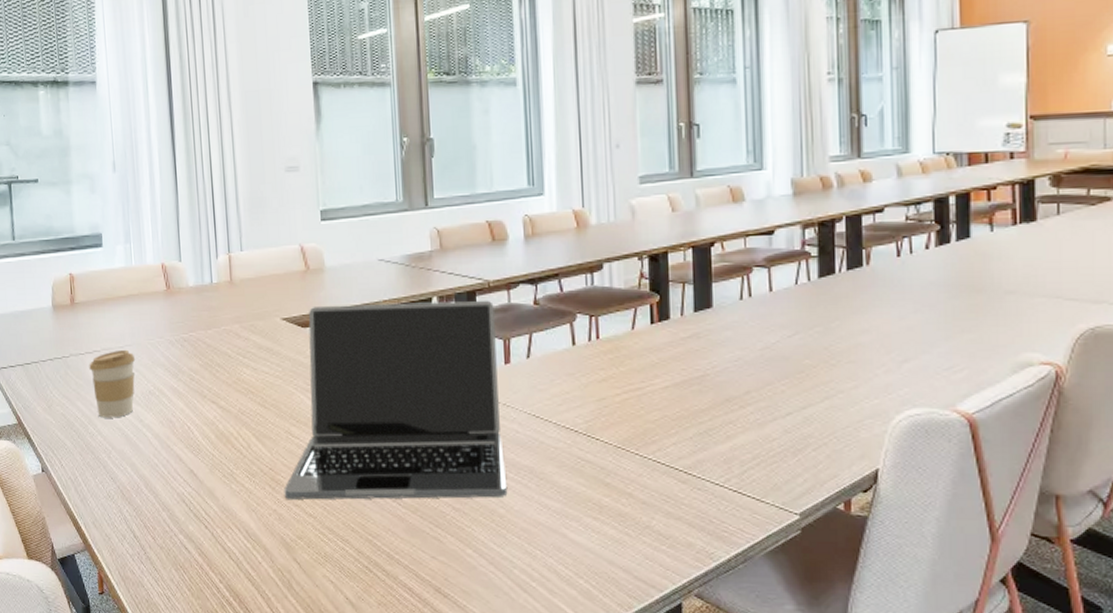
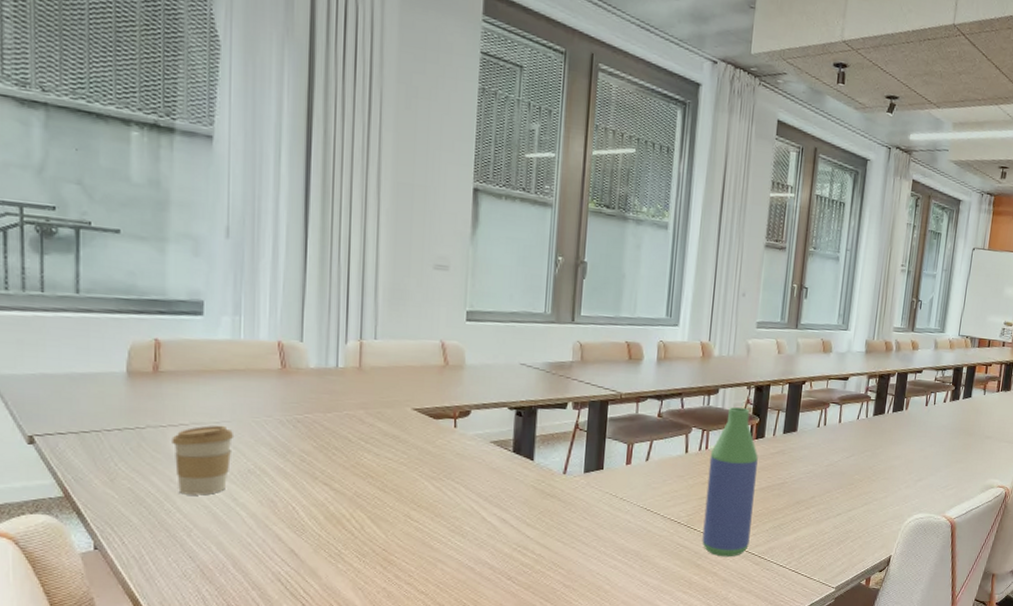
laptop: present [284,300,508,500] -> none [396,400,623,579]
bottle: none [603,284,669,474] -> present [702,407,758,557]

